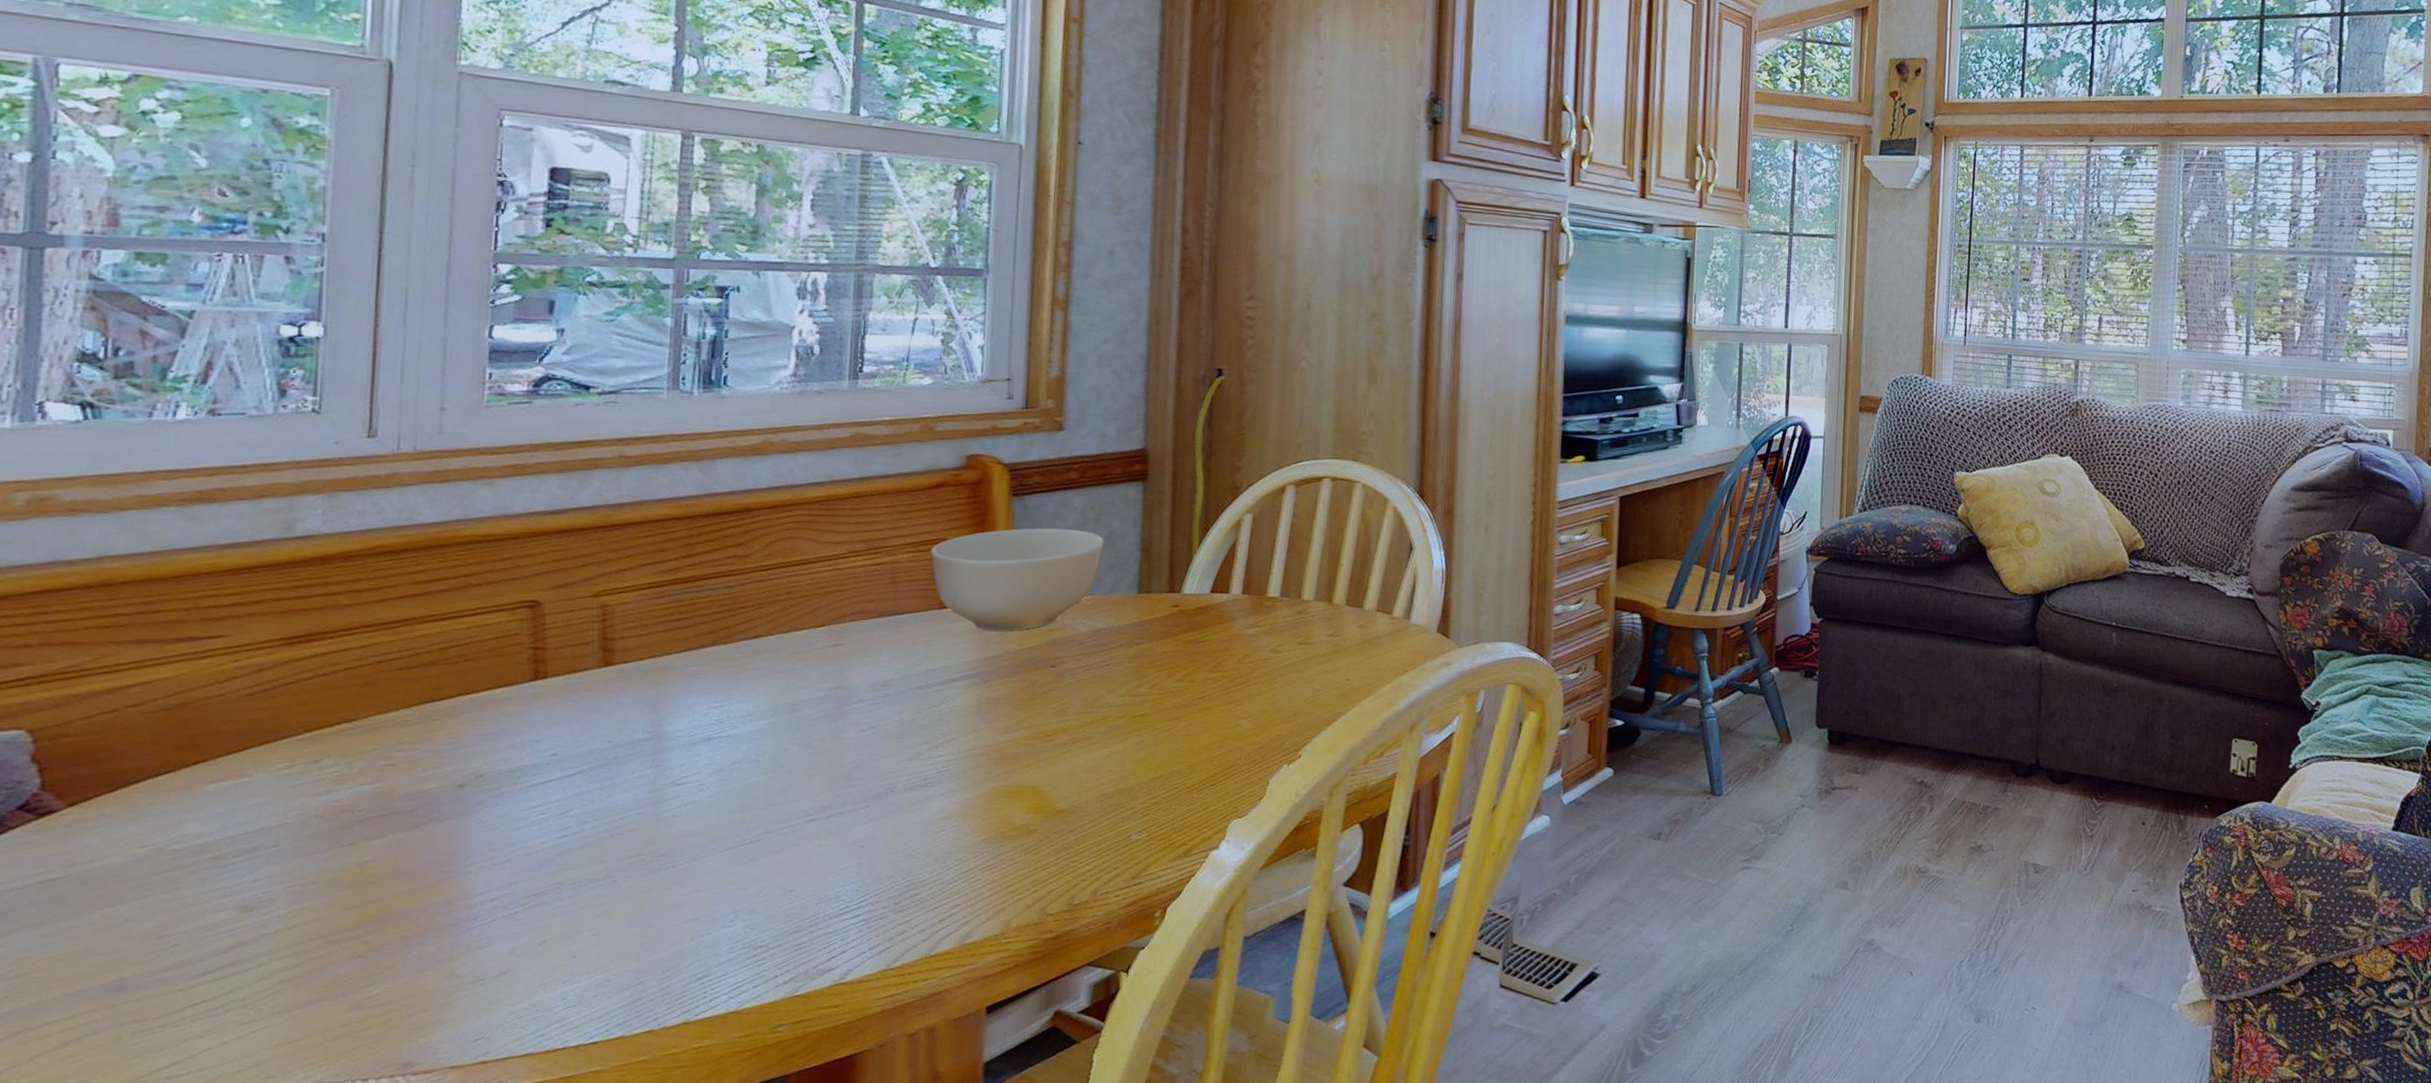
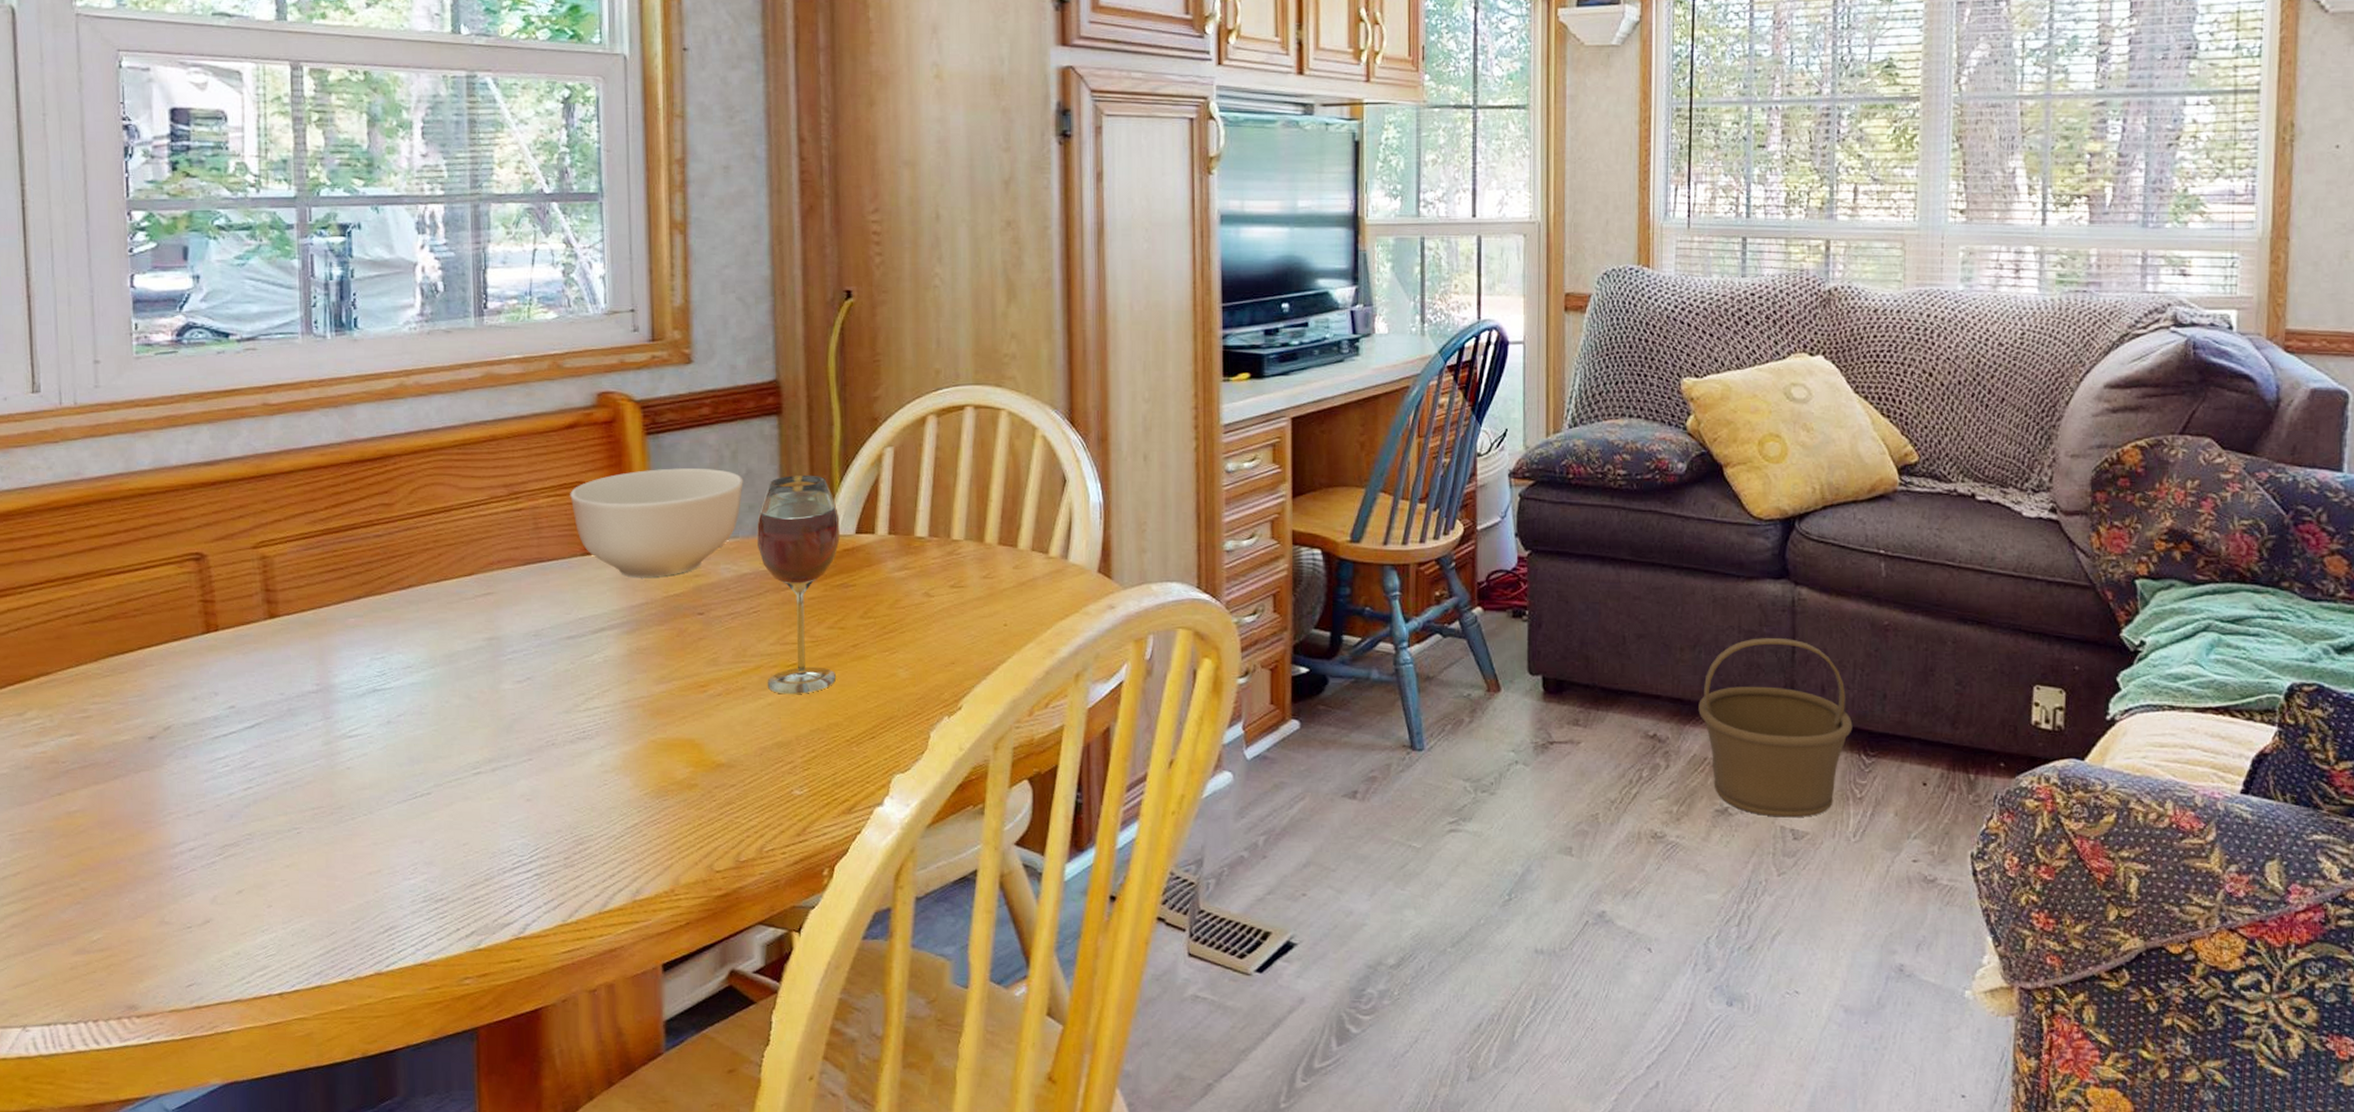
wineglass: none [1113,537,1196,744] -> present [757,474,840,695]
basket: none [1959,697,2087,854] -> present [1698,638,1853,818]

